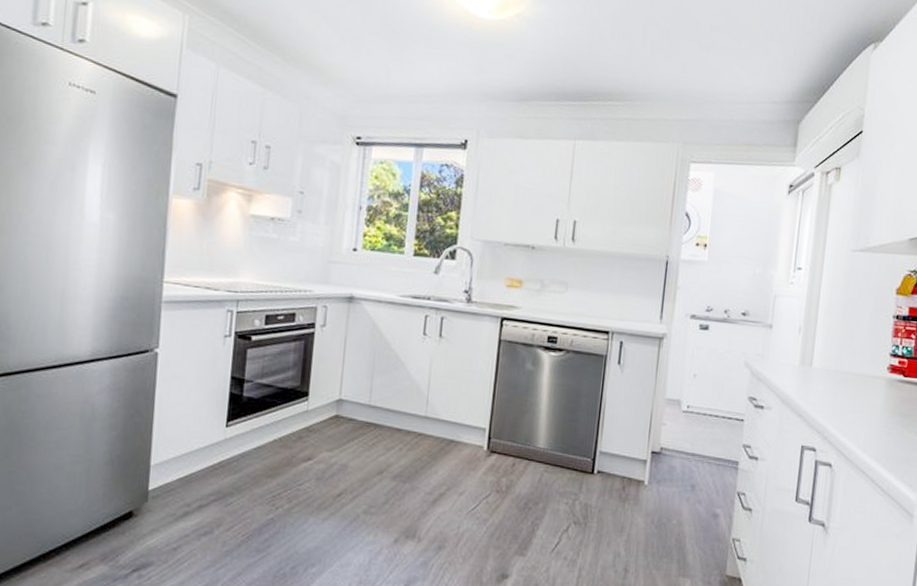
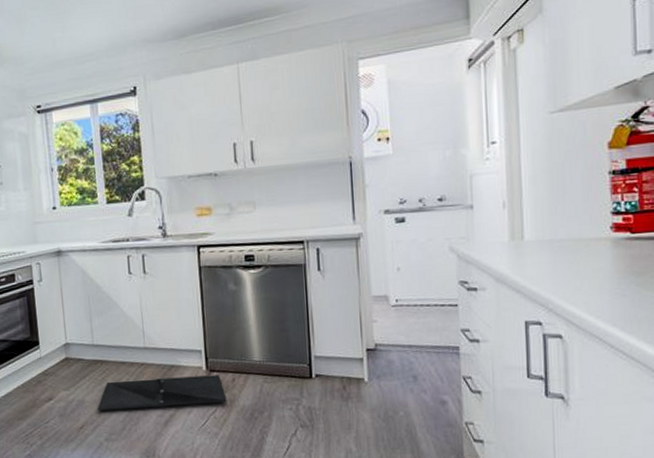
door mat: none [360,448,503,487] -> present [97,375,227,411]

